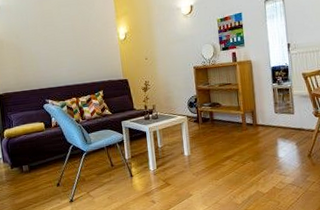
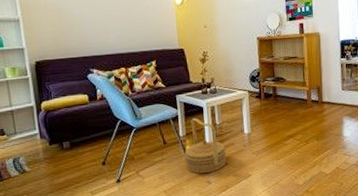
basket: none [130,141,169,194] -> present [184,117,227,174]

